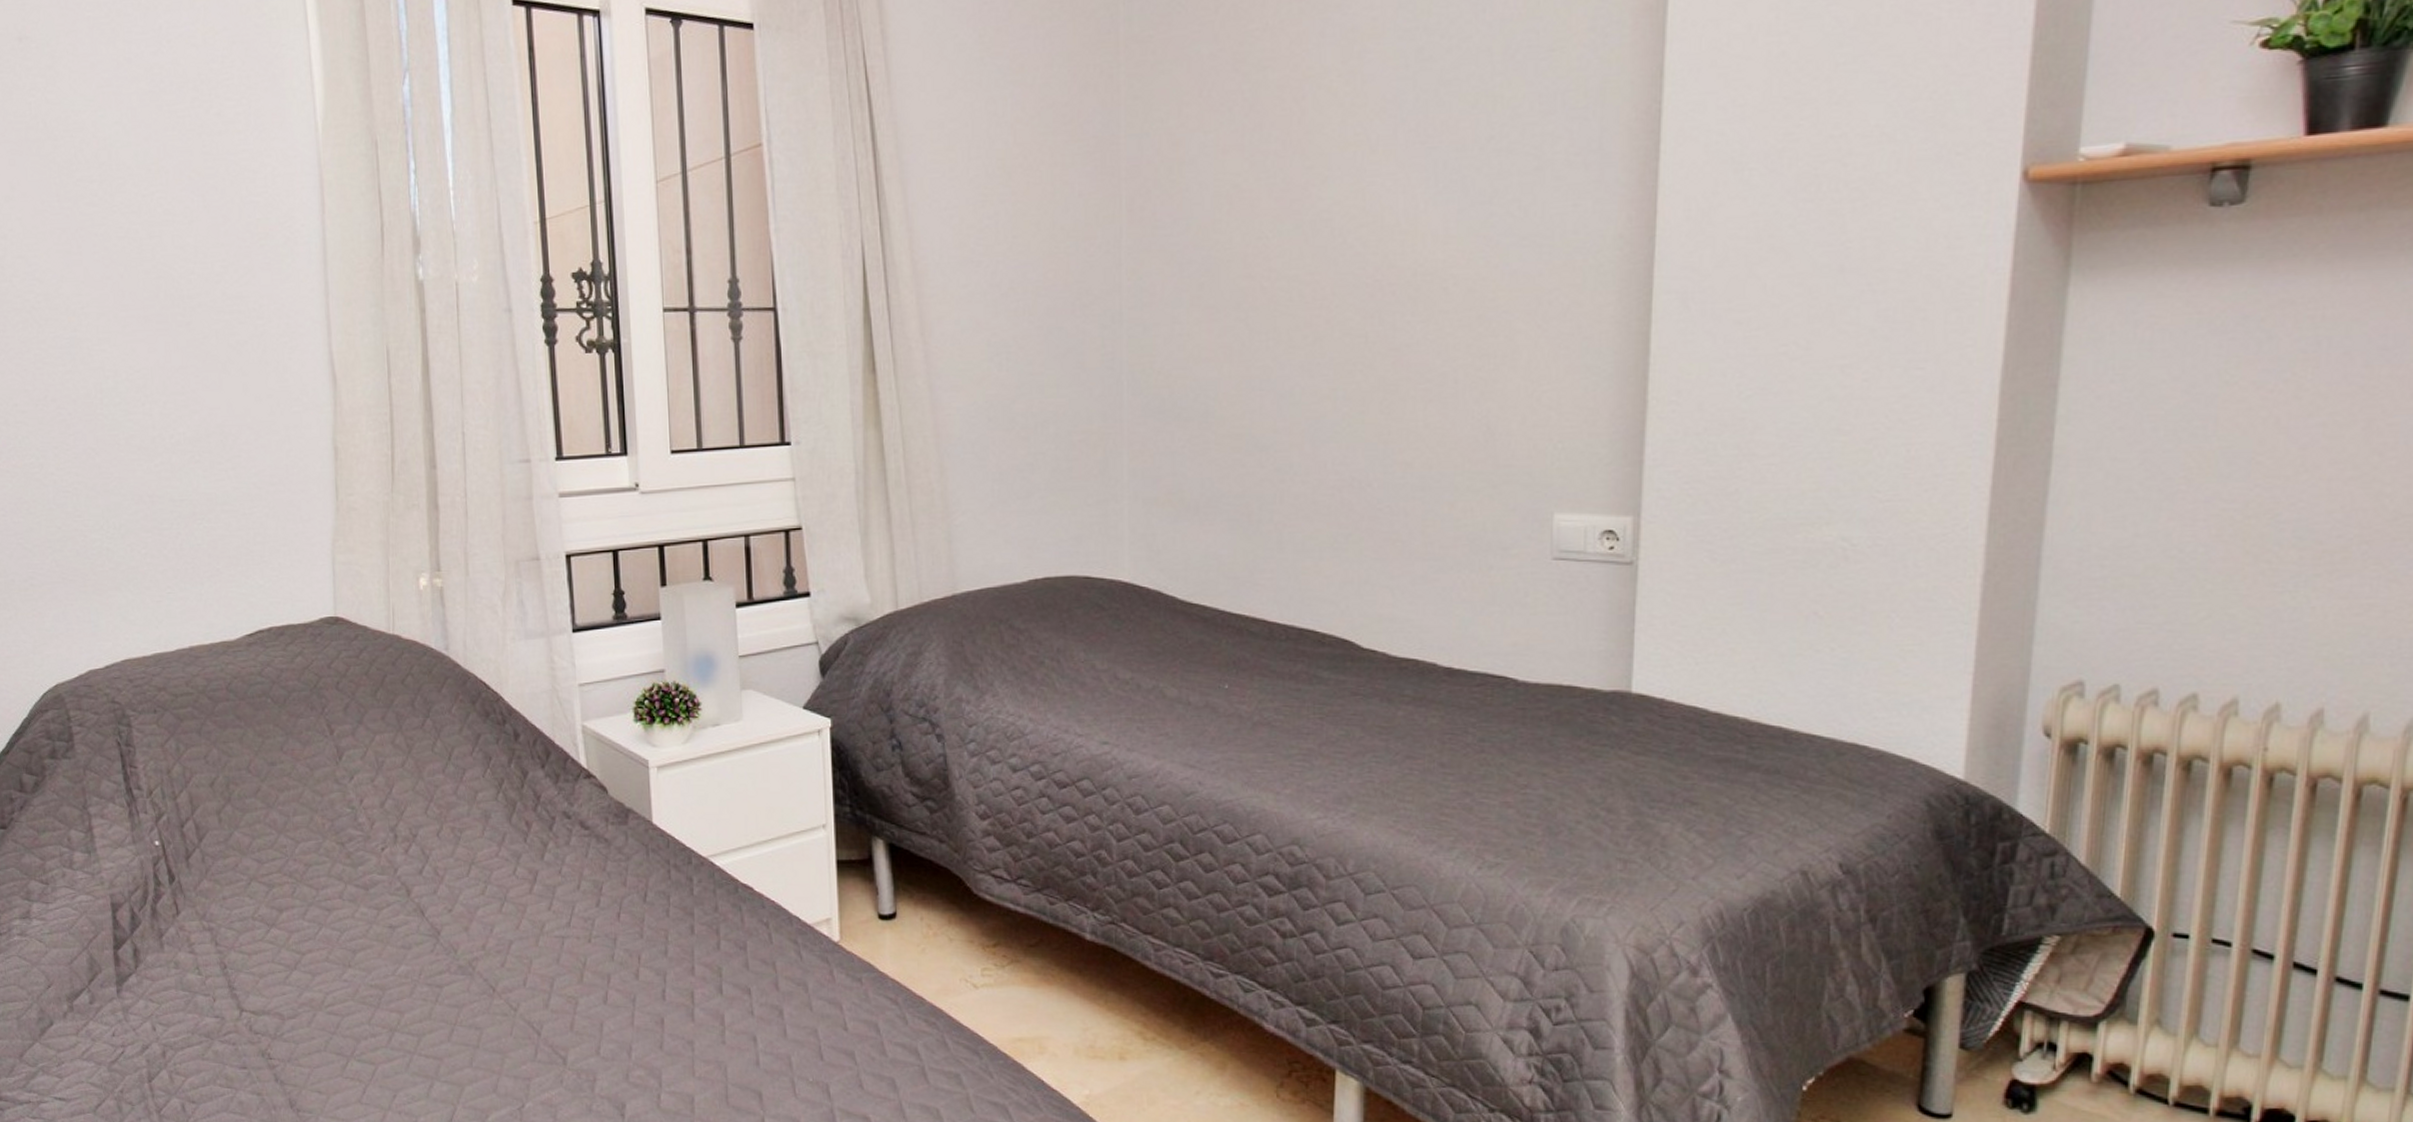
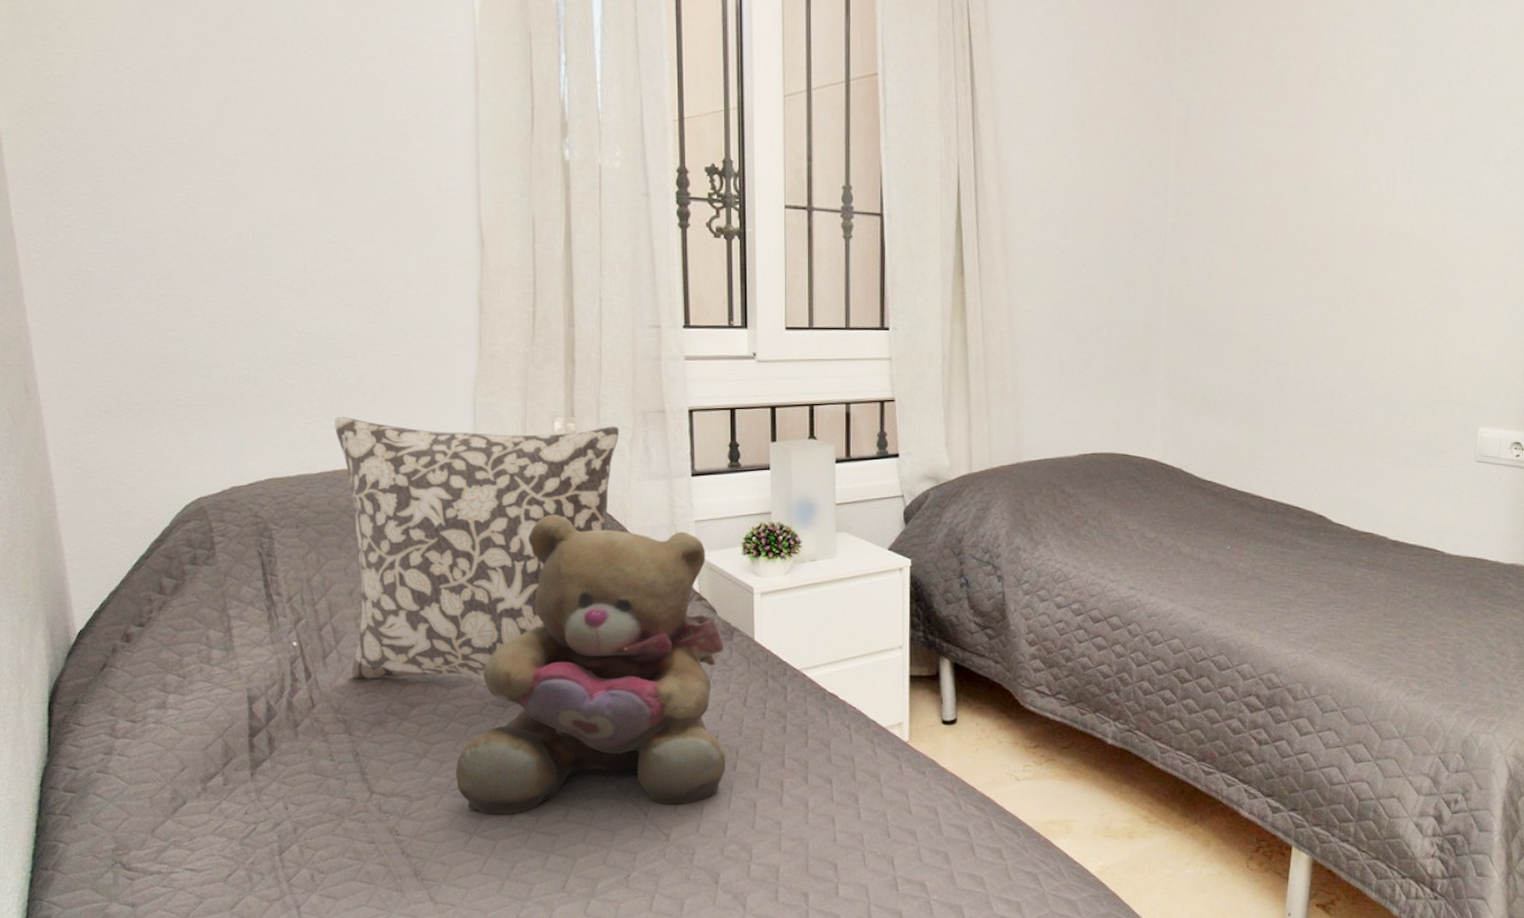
pillow: none [189,579,491,882] -> present [334,417,620,680]
teddy bear: none [328,685,627,1035] -> present [455,514,726,815]

